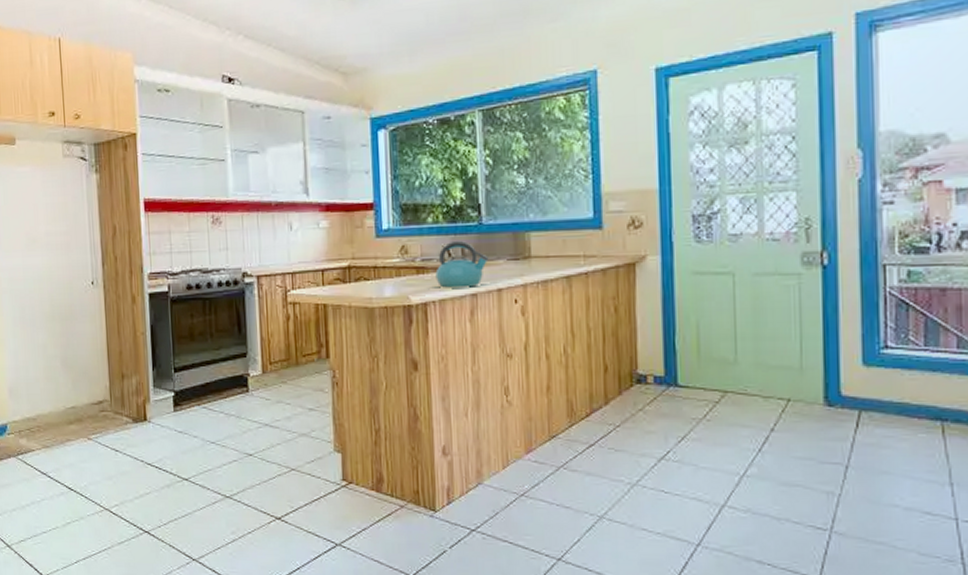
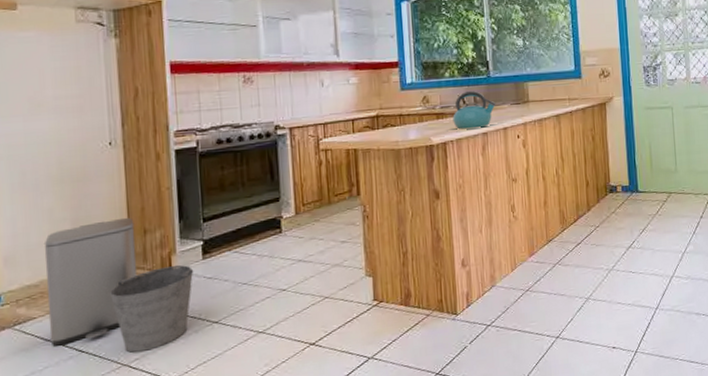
pedal bin: none [39,360,117,481] -> present [43,217,138,346]
bucket: none [94,414,166,498] -> present [110,264,194,353]

